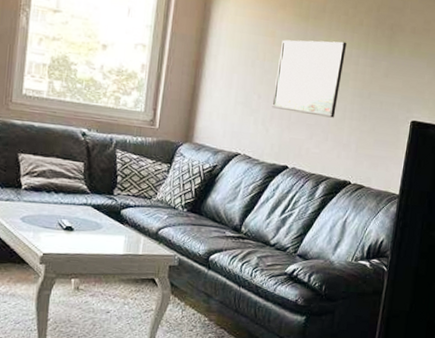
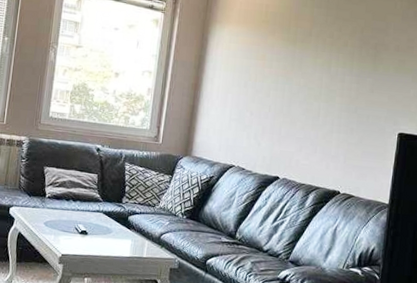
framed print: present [272,39,346,118] -> none [263,61,332,132]

